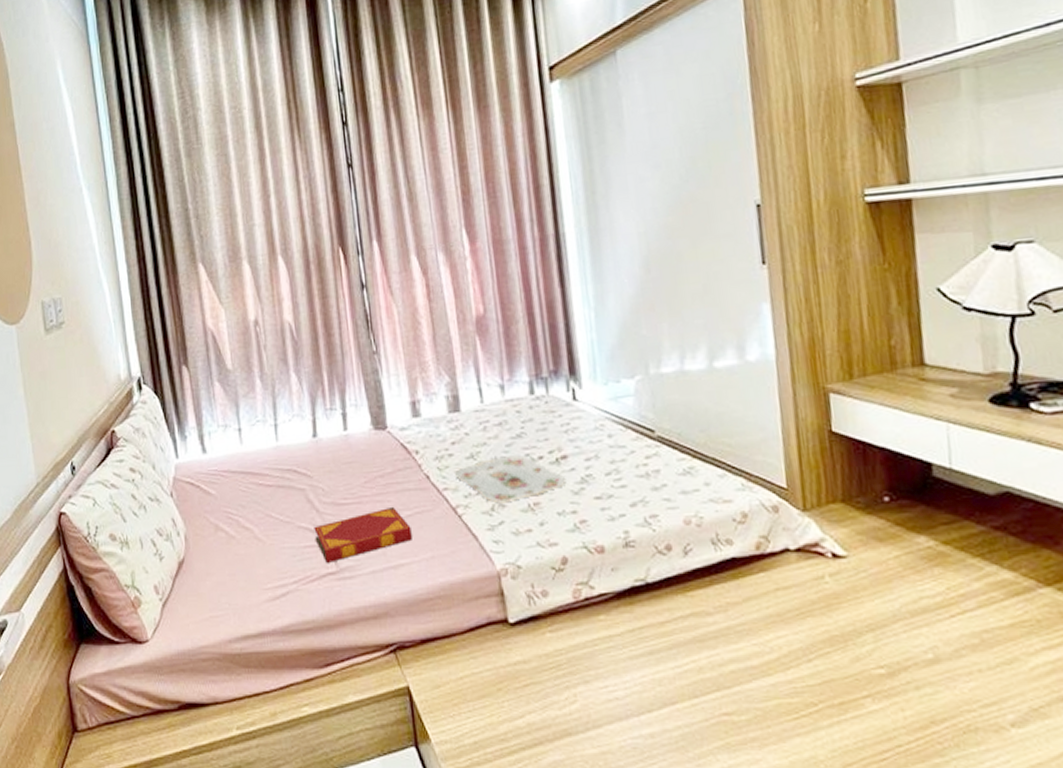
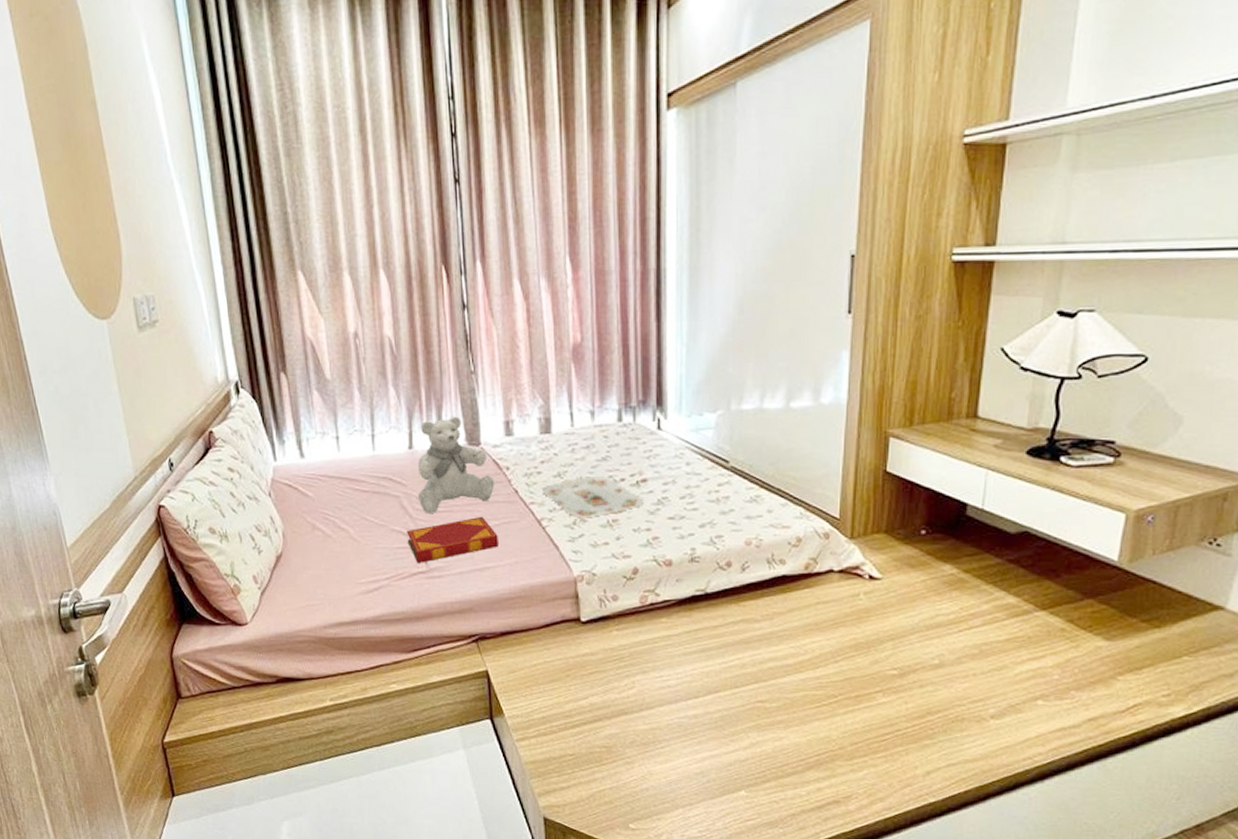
teddy bear: none [323,399,404,506] -> present [417,416,494,513]

